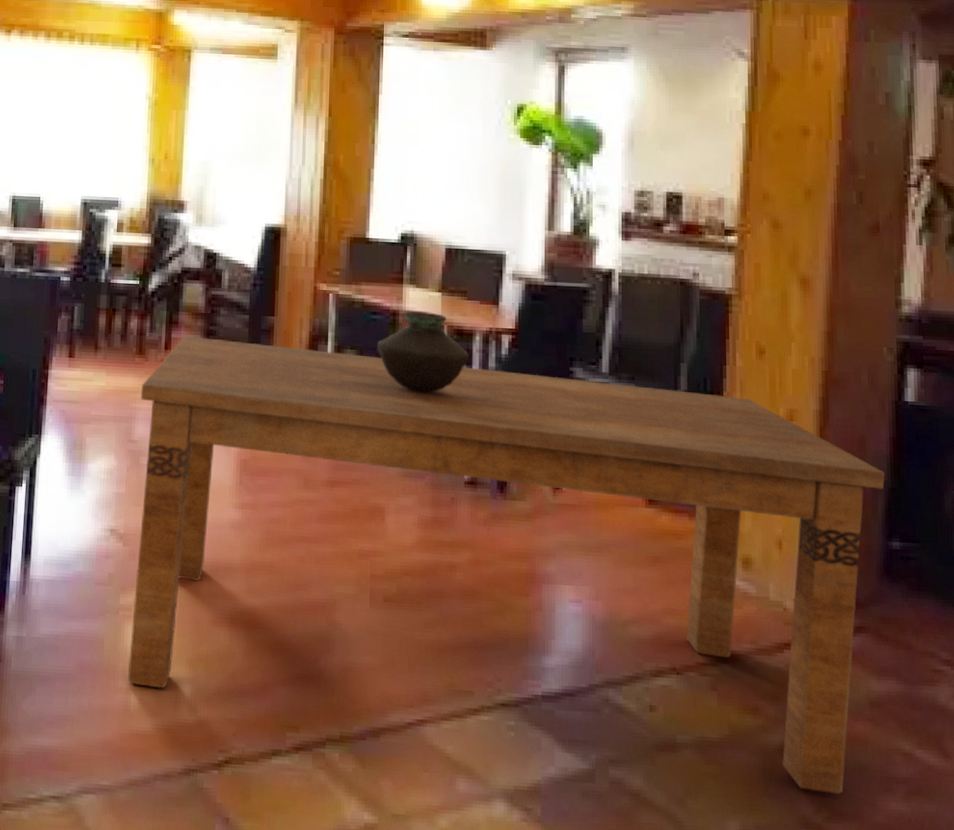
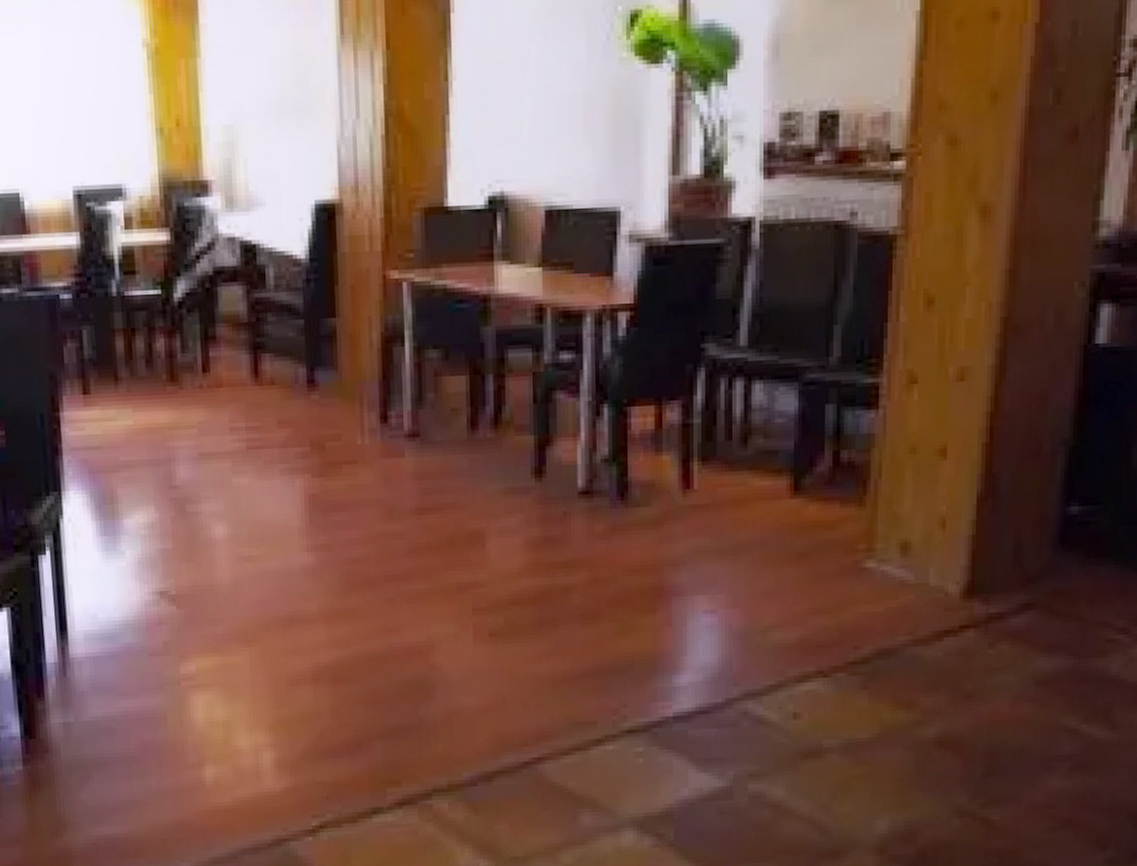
dining table: present [127,336,885,795] -> none [178,352,1066,780]
vase: present [377,311,469,392] -> none [466,293,578,392]

